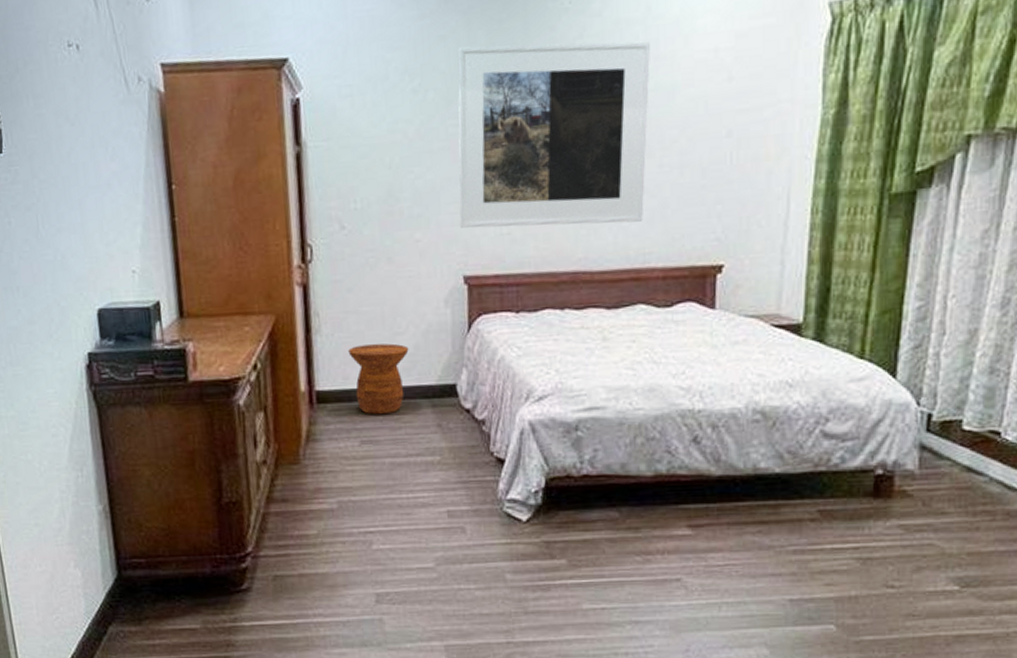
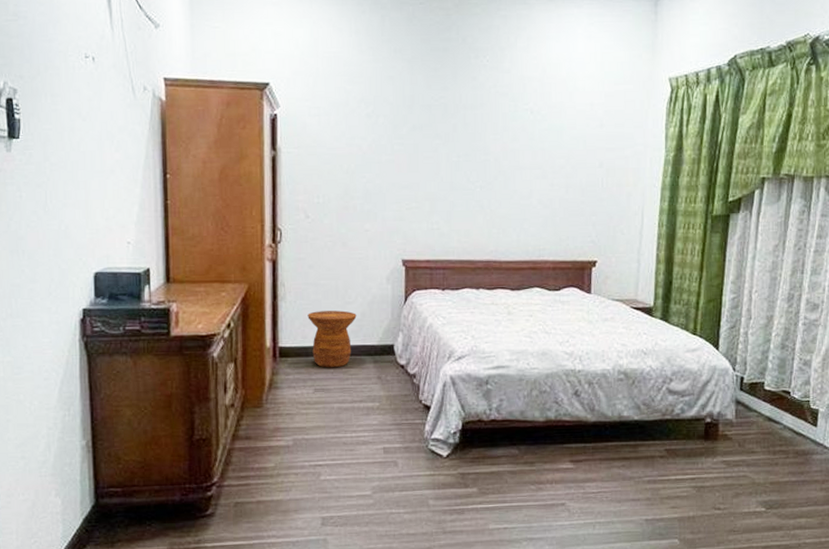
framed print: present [458,41,650,228] -> none [400,86,545,226]

